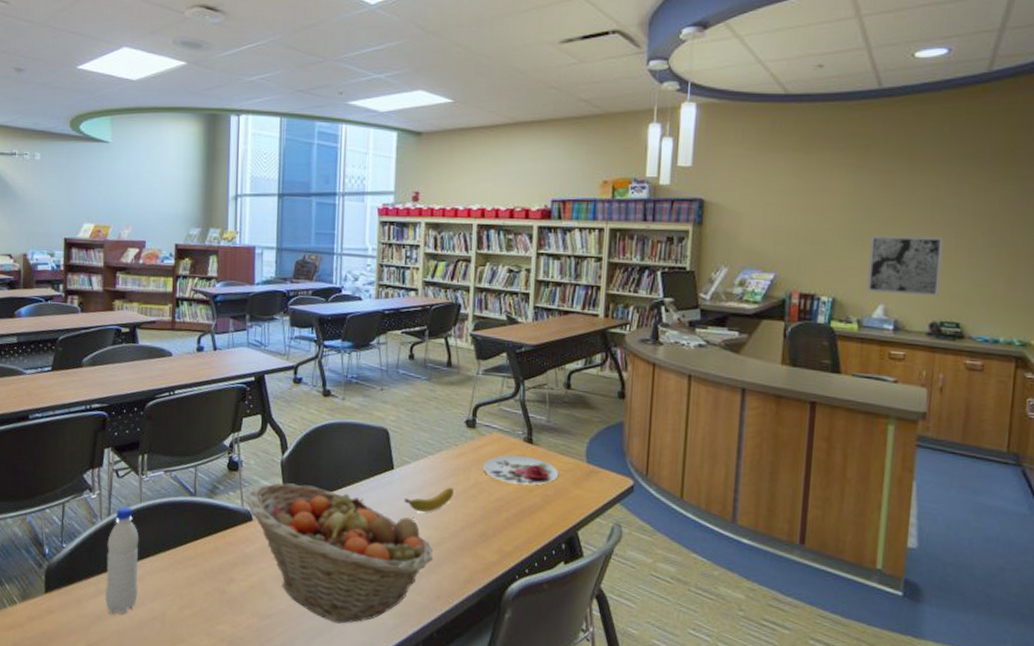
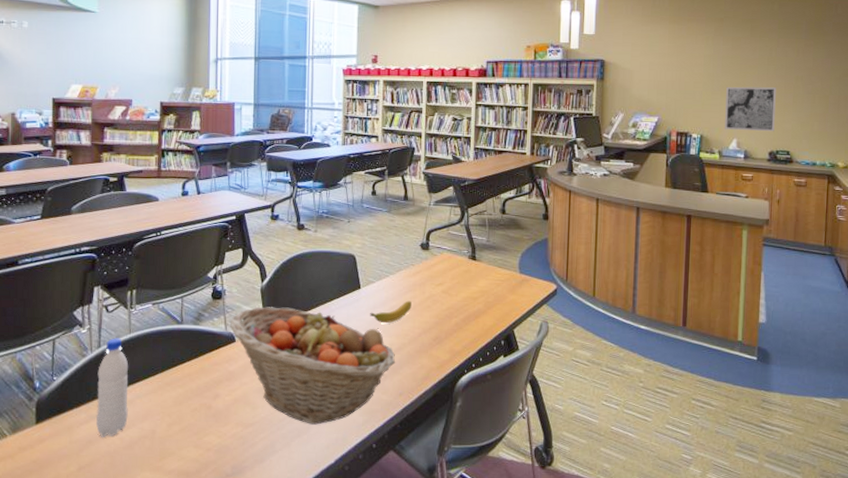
plate: present [482,455,559,485] -> none [435,270,498,294]

